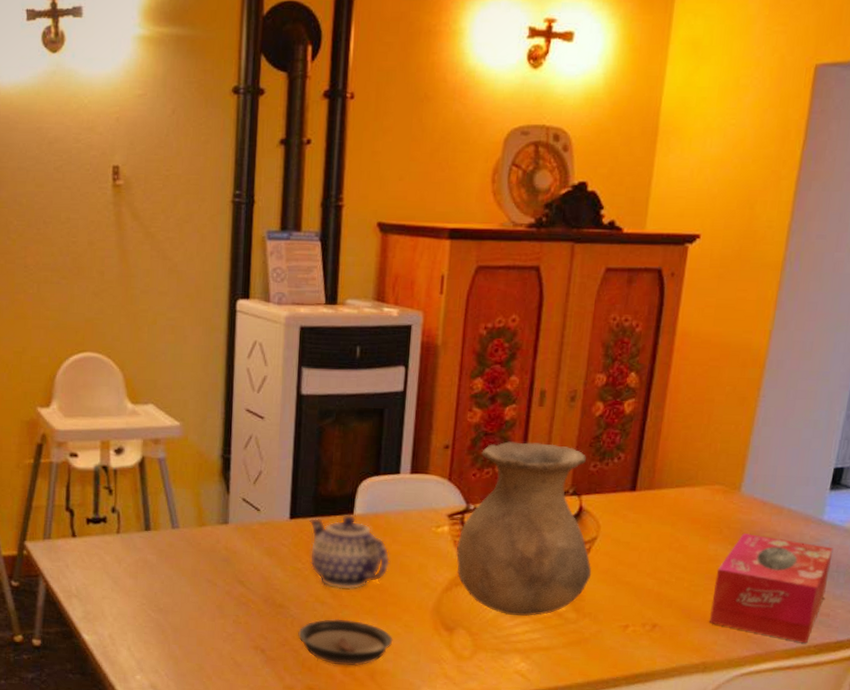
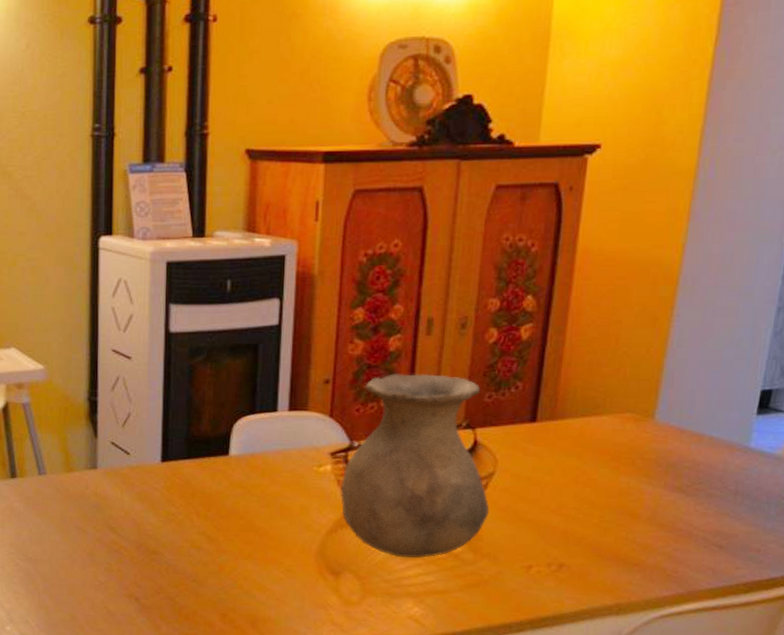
saucer: present [298,618,393,667] -> none [174,564,275,614]
teapot: present [309,514,390,591] -> none [182,455,269,535]
tissue box: present [709,533,834,643] -> none [623,464,763,581]

